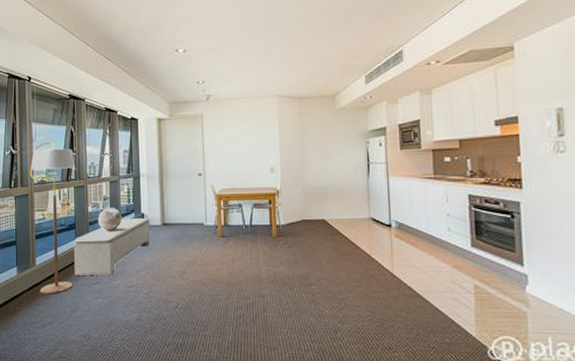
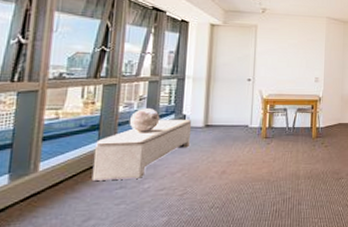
floor lamp: present [30,142,76,294] -> none [40,35,108,204]

